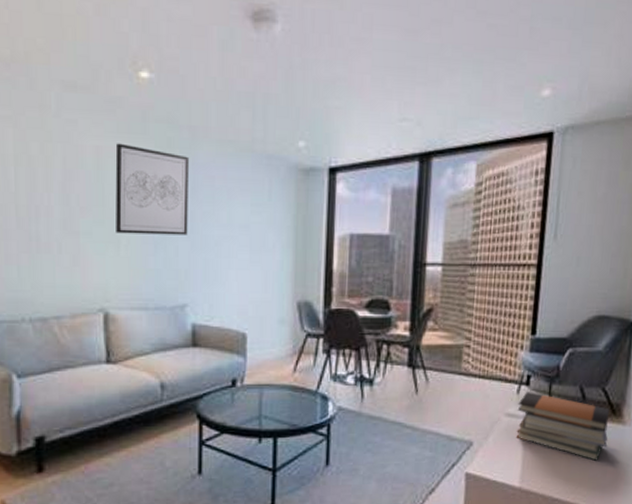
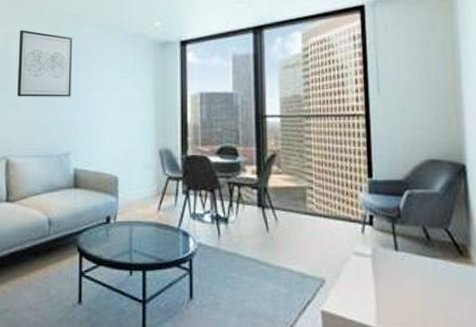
book stack: present [516,392,609,461] -> none [364,232,460,302]

